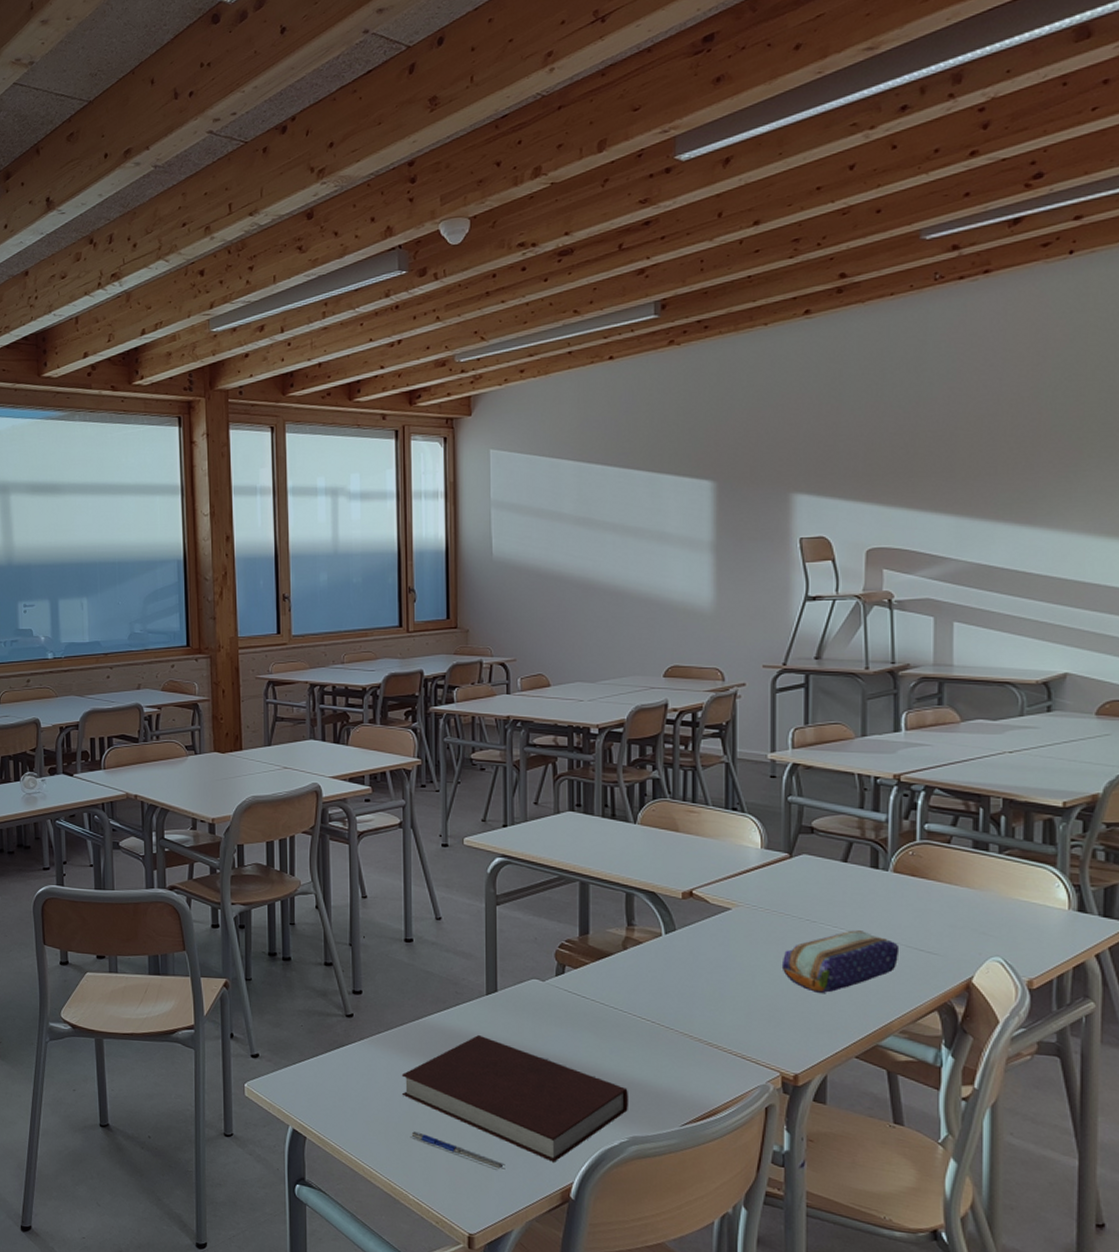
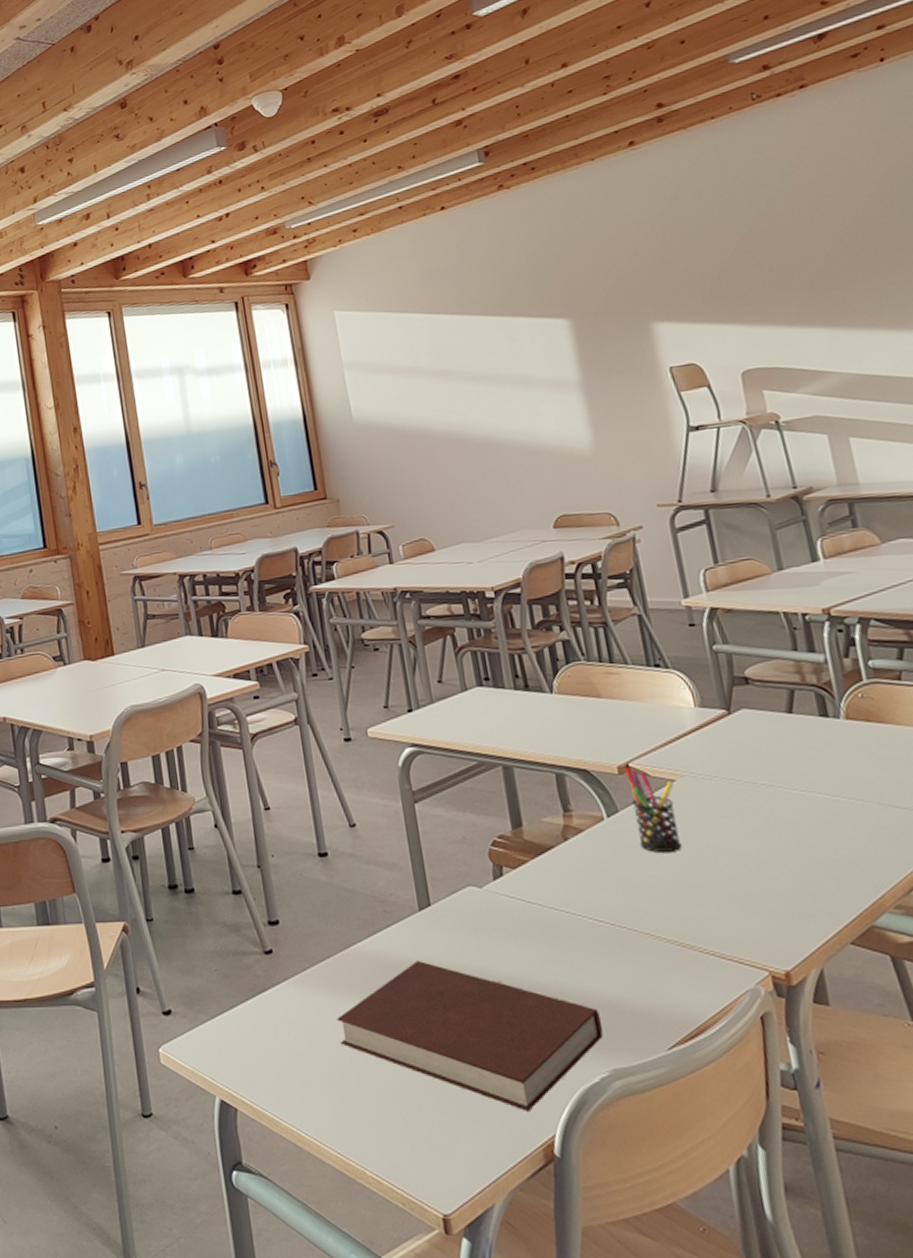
pen: present [410,1131,504,1170] -> none [357,1089,472,1128]
pen holder: none [688,894,729,968] -> present [624,768,682,852]
pencil case: present [781,930,900,994] -> none [744,791,874,871]

